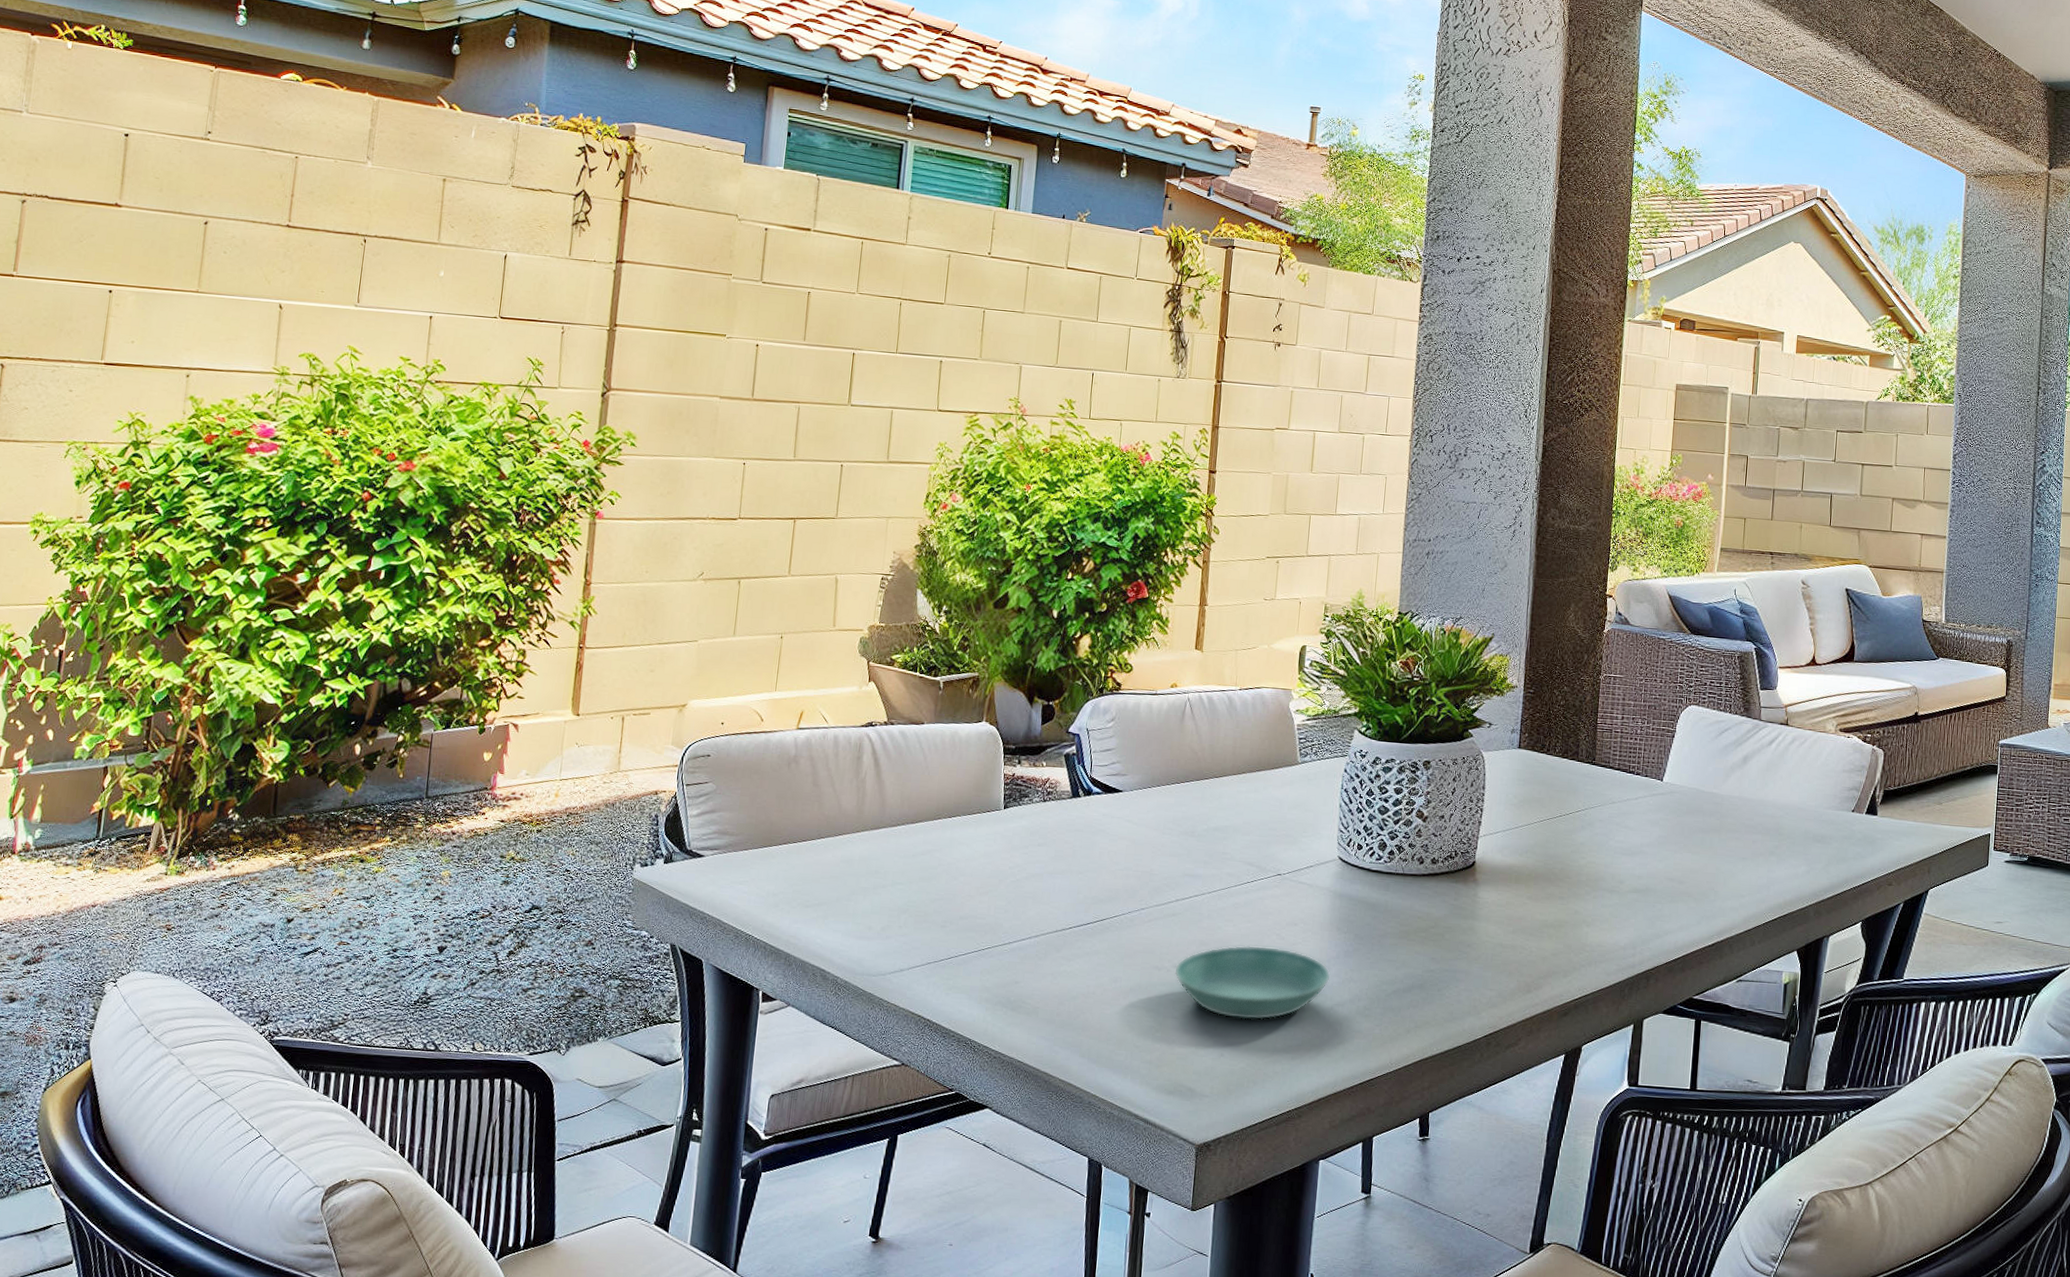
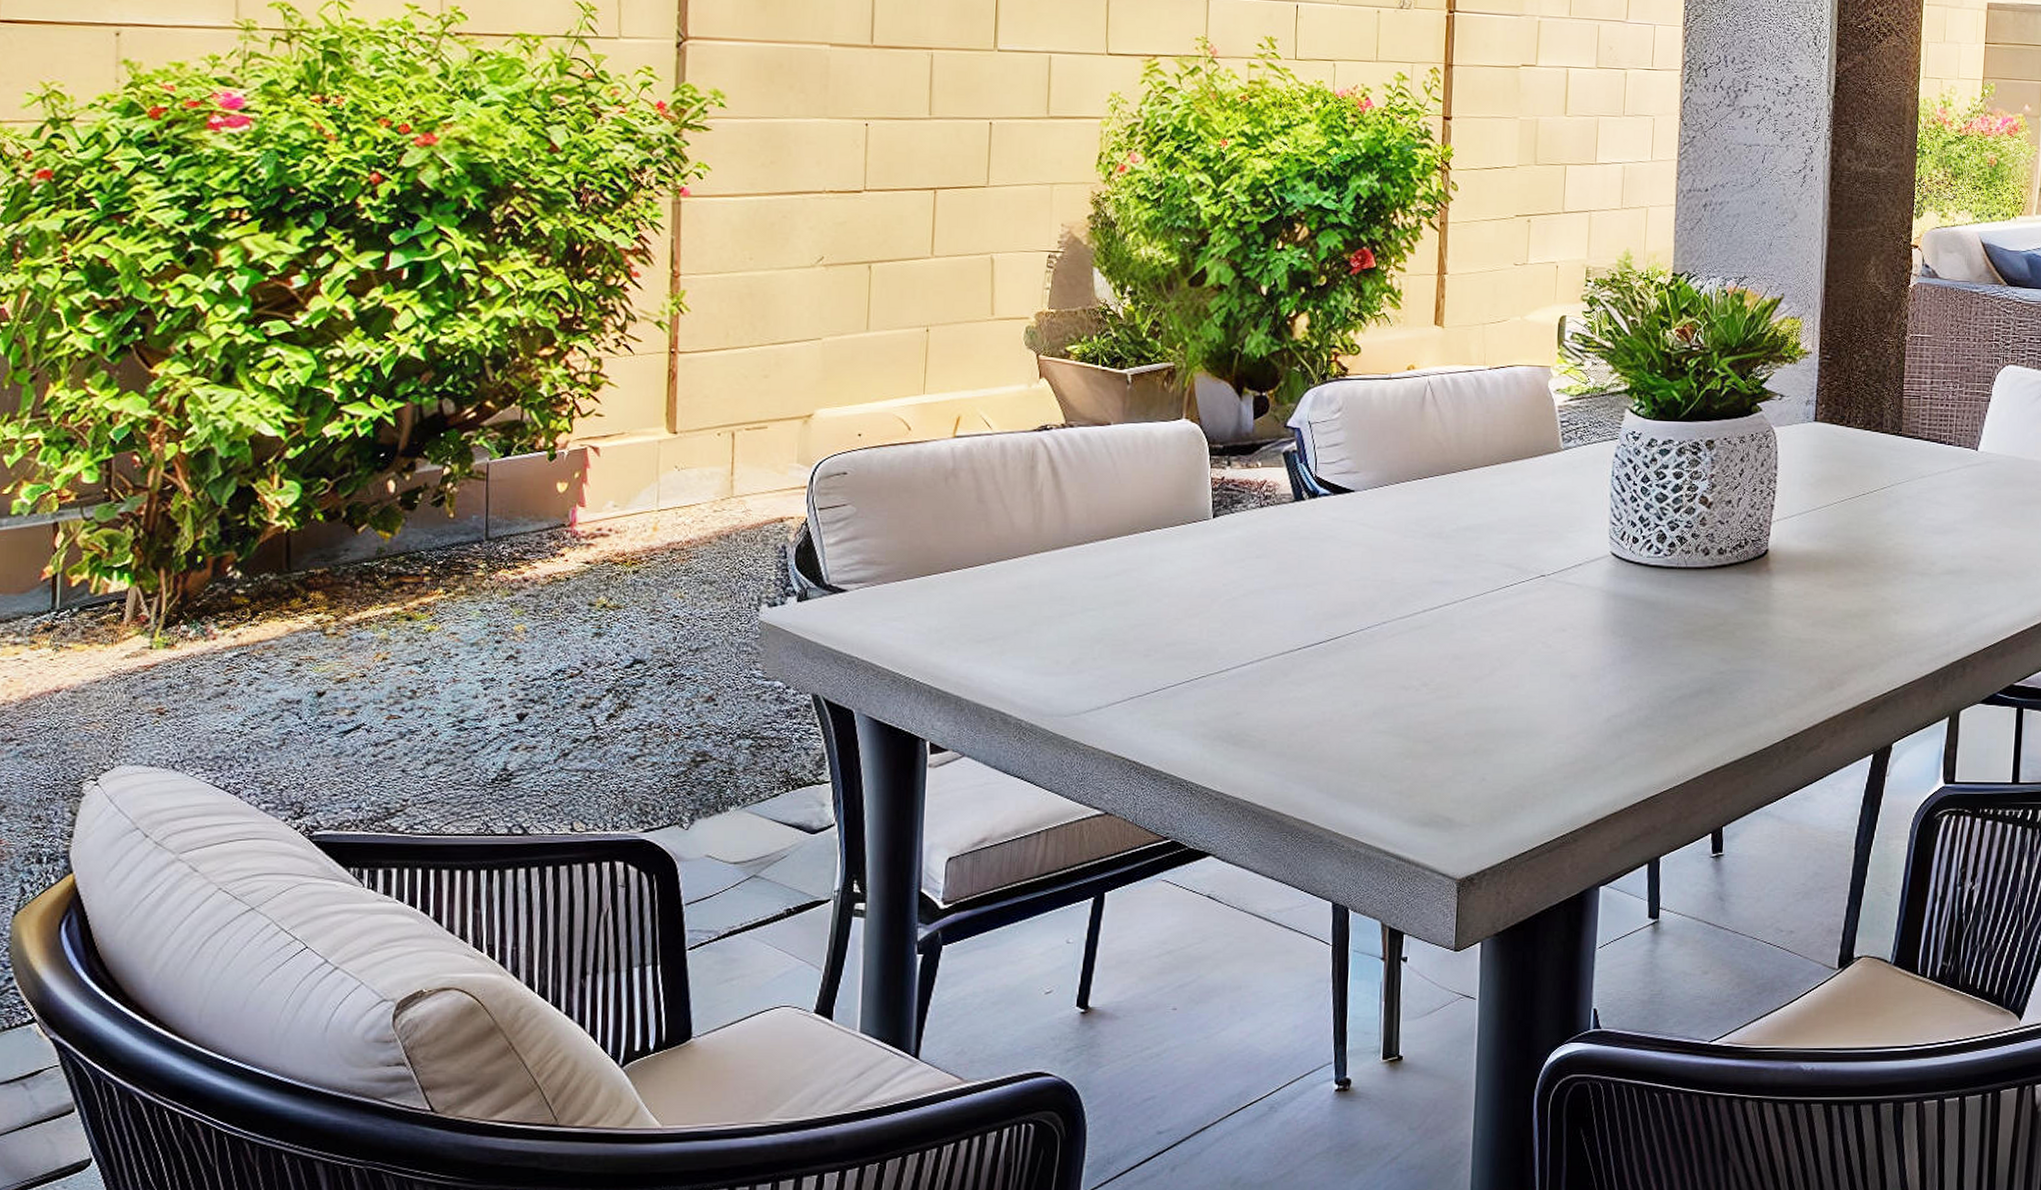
saucer: present [1174,945,1331,1021] -> none [1424,656,1606,739]

